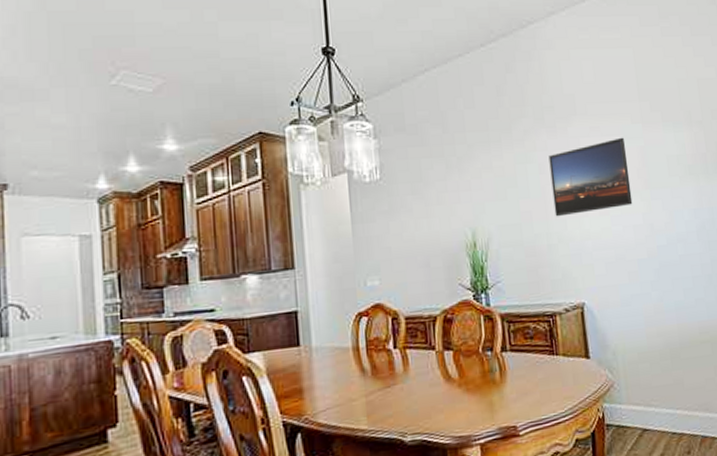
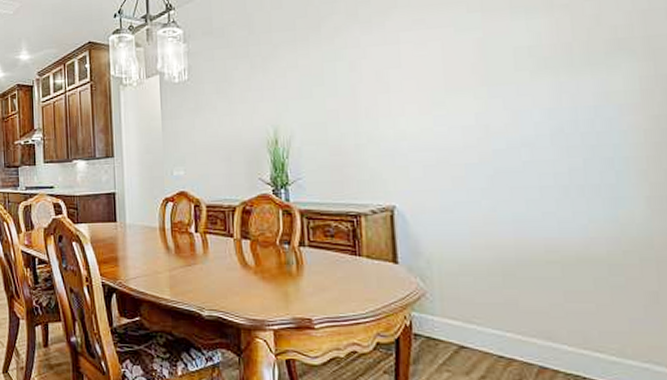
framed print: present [548,137,633,217] -> none [361,29,463,116]

